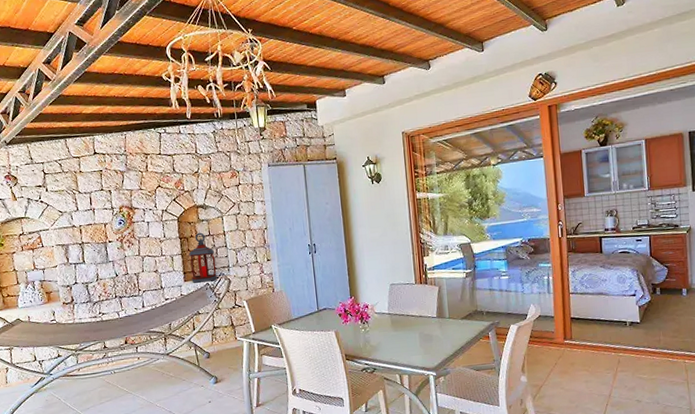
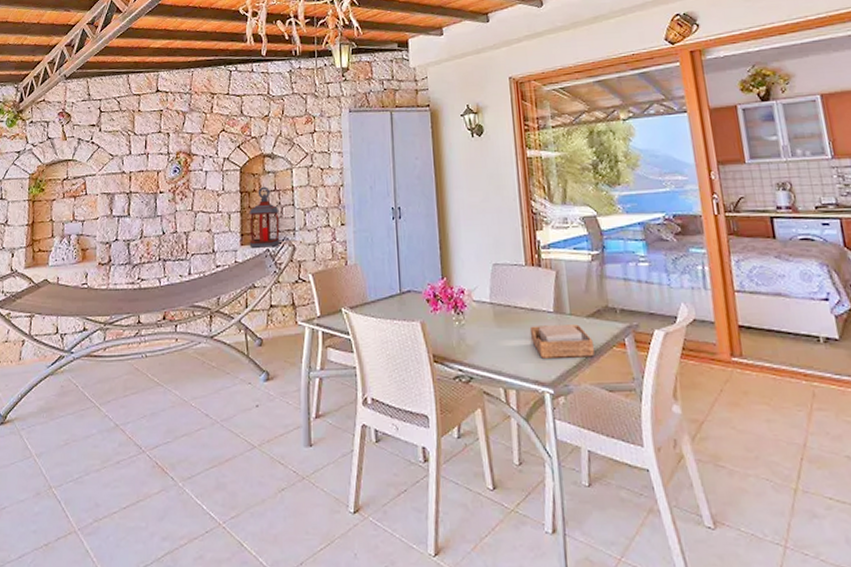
napkin holder: none [418,325,466,351] -> present [529,324,594,358]

